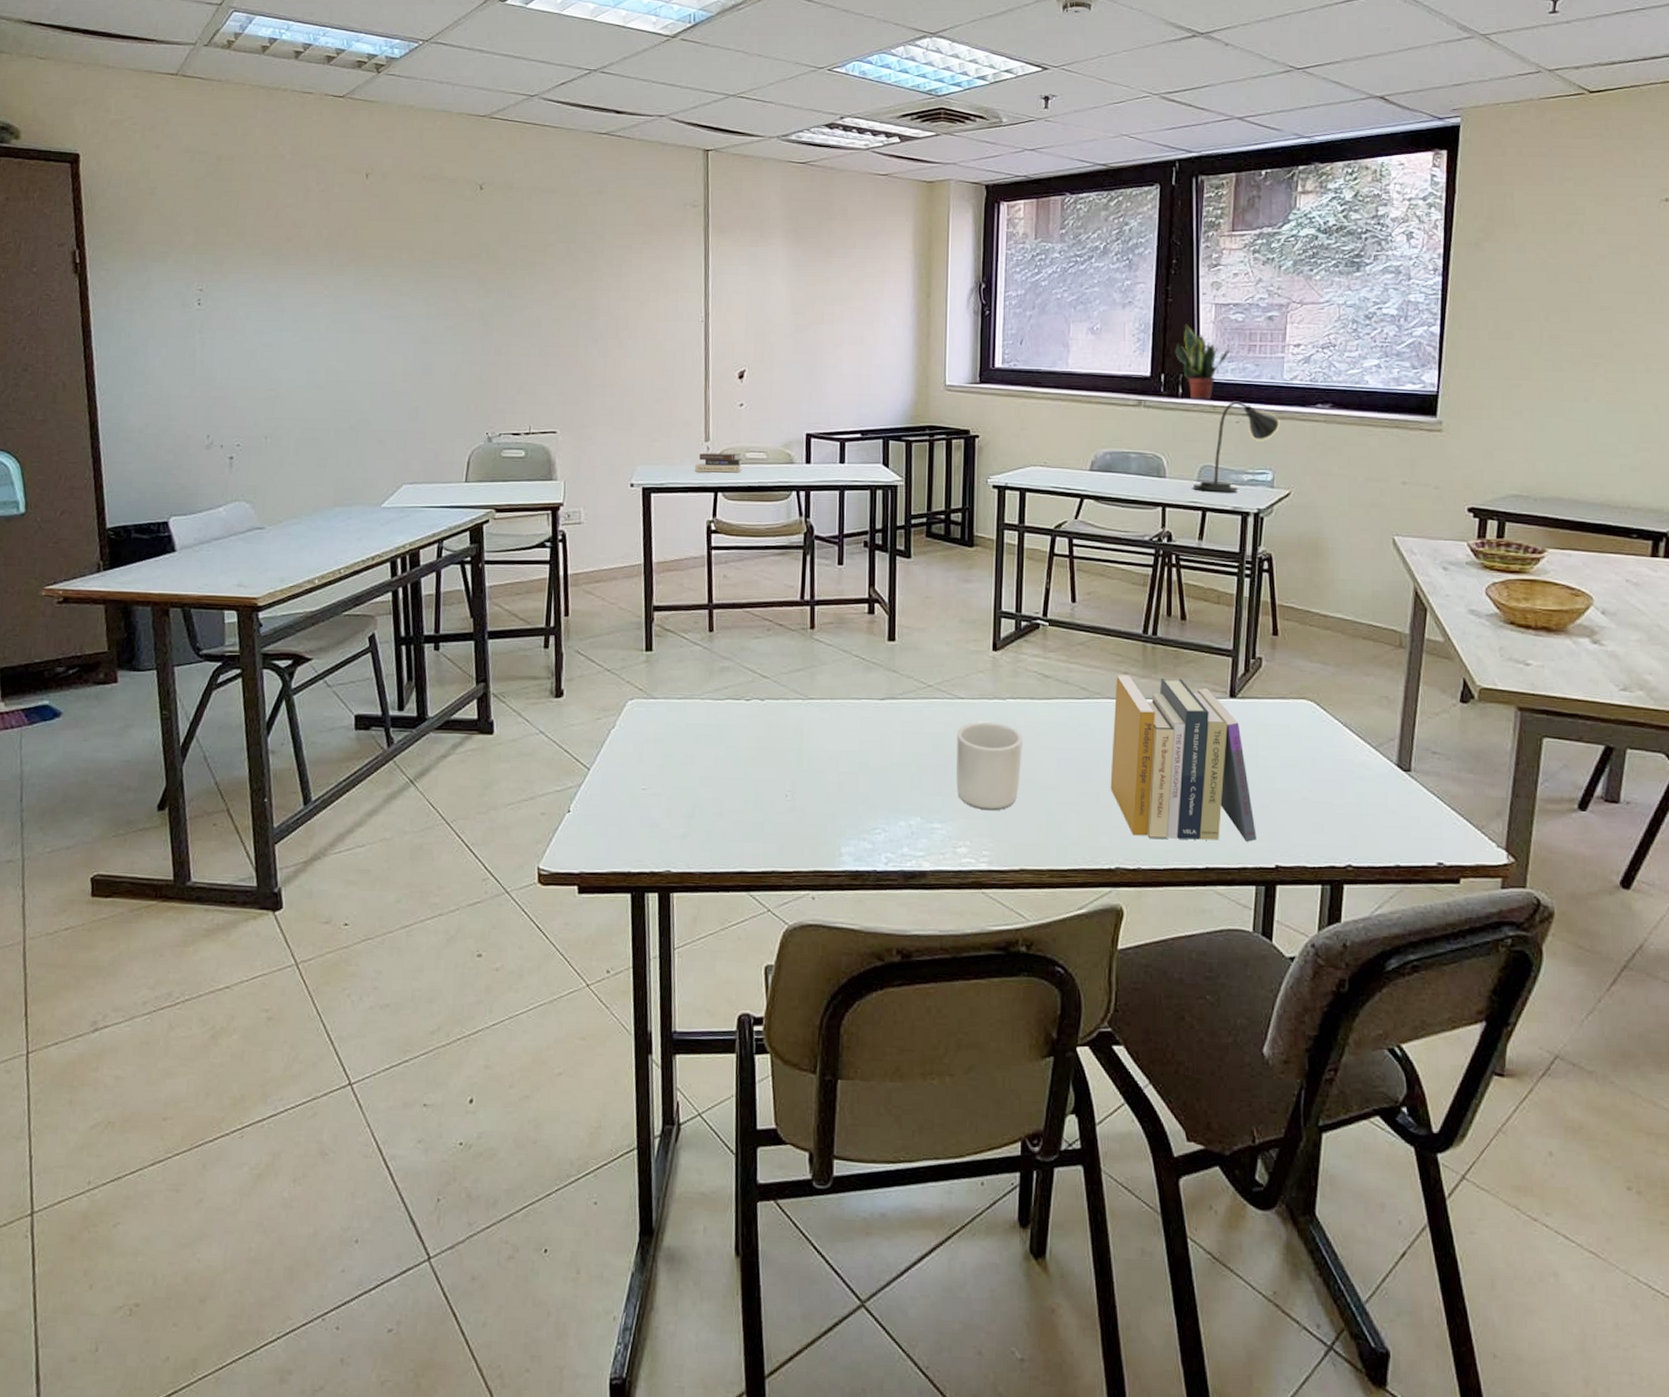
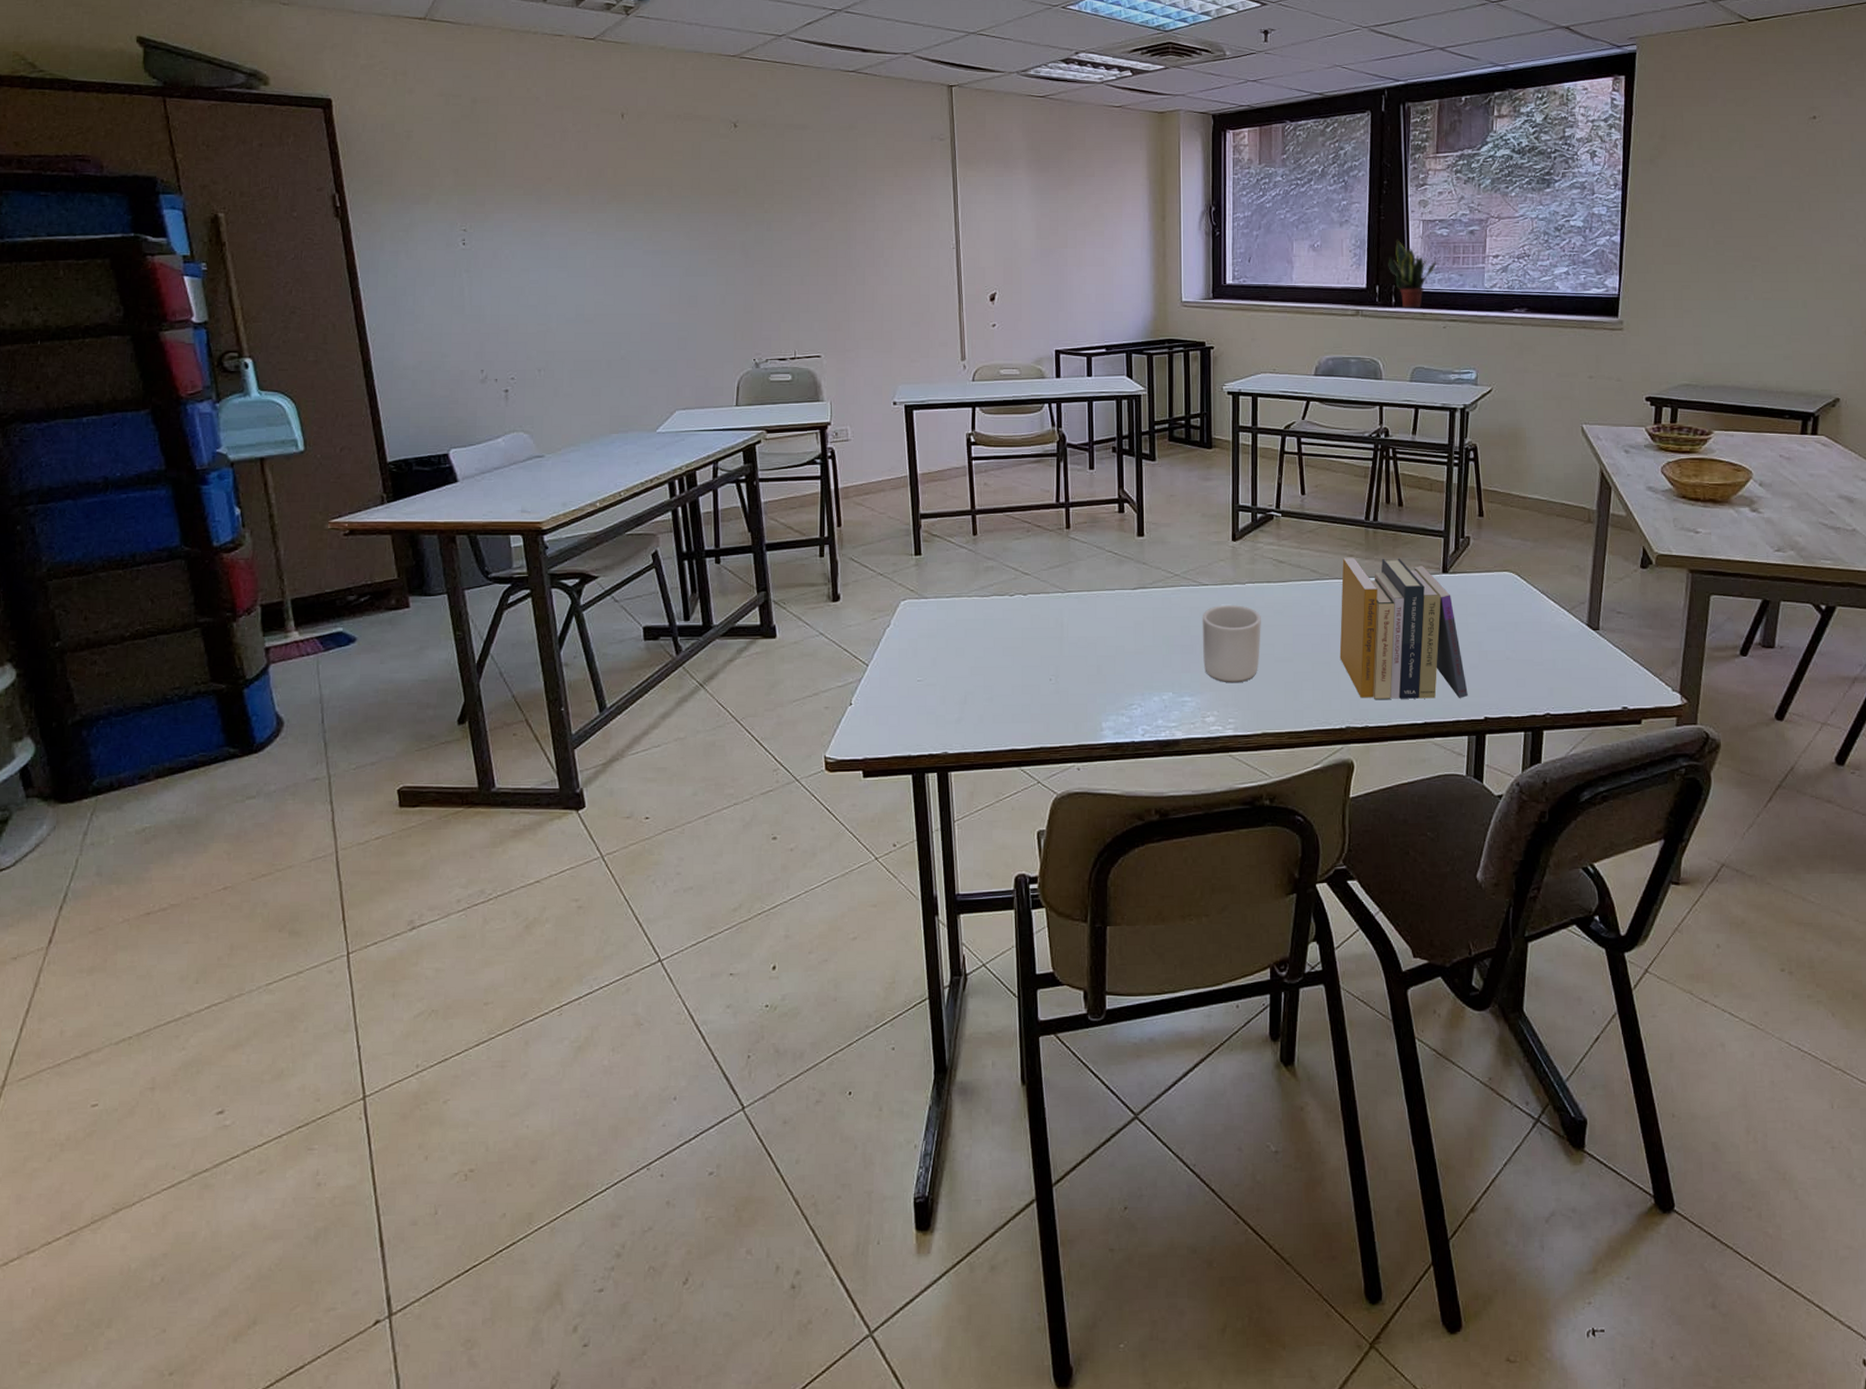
books: present [694,452,743,473] -> none [952,370,997,389]
desk lamp: present [1191,401,1279,492] -> none [1405,308,1481,391]

